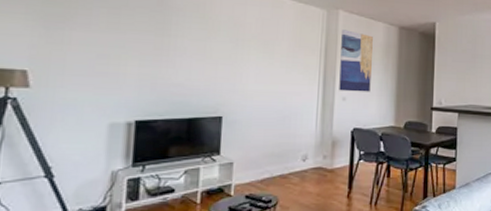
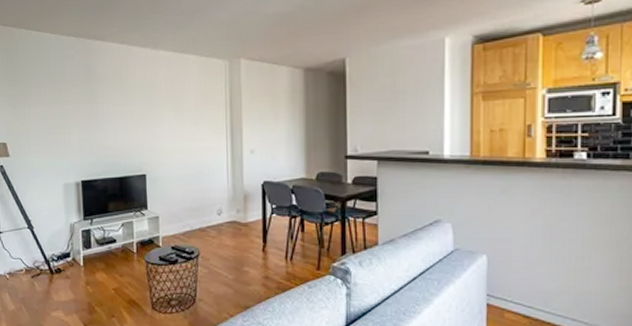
wall art: present [339,29,373,92] -> none [245,79,279,144]

